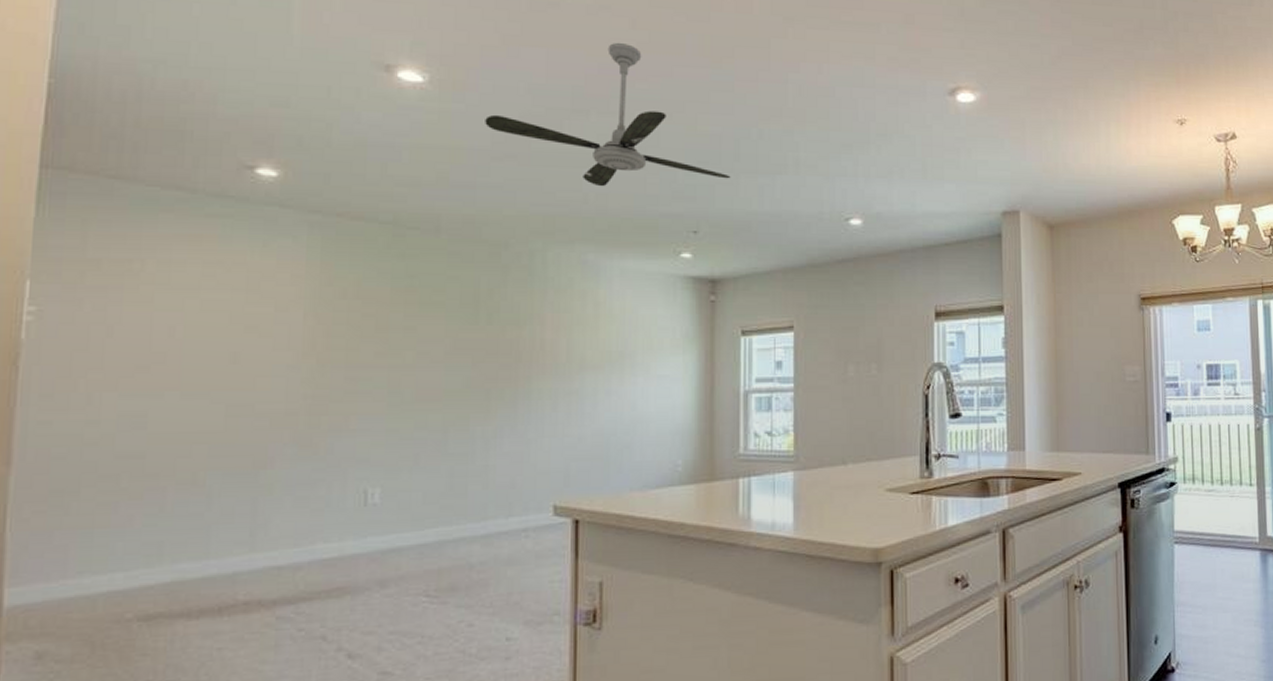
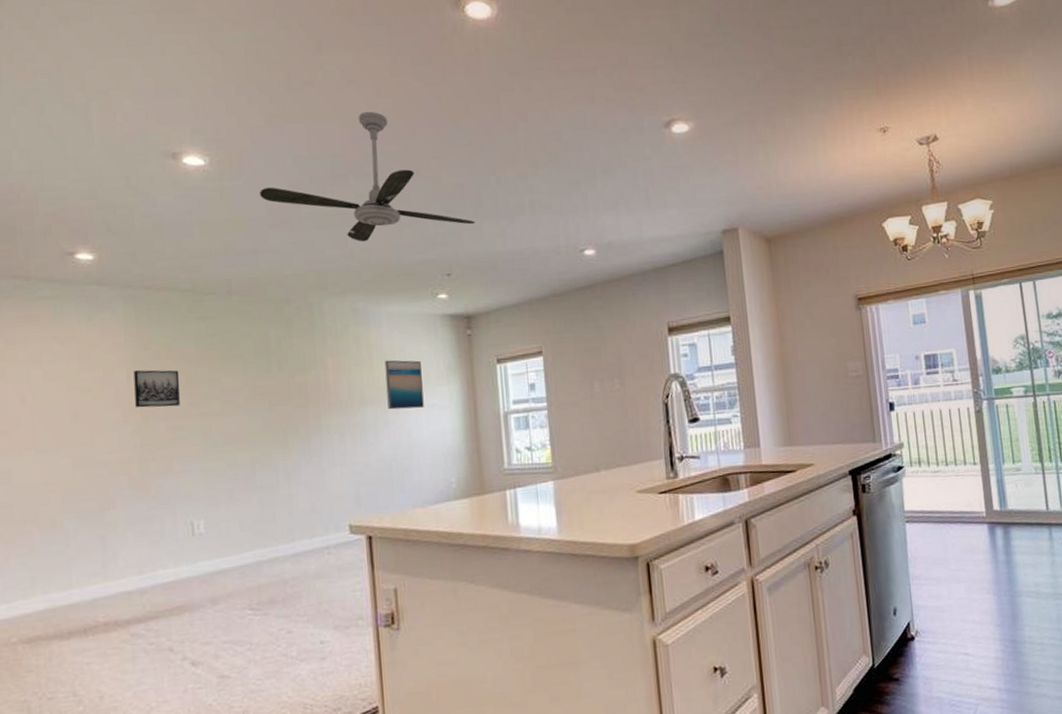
wall art: none [311,309,368,354] -> present [134,370,180,408]
wall art: none [612,321,654,379] -> present [384,360,424,410]

